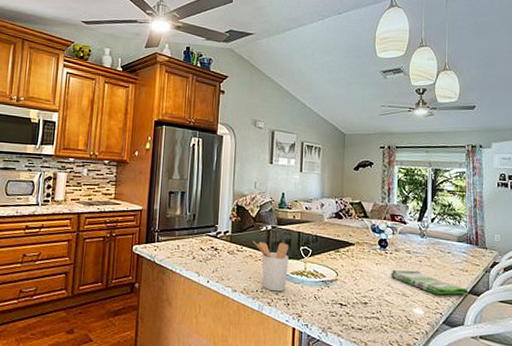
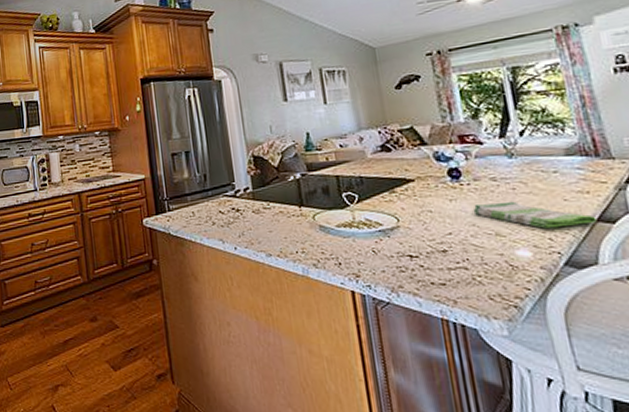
utensil holder: present [253,241,289,292] -> none [280,191,334,251]

